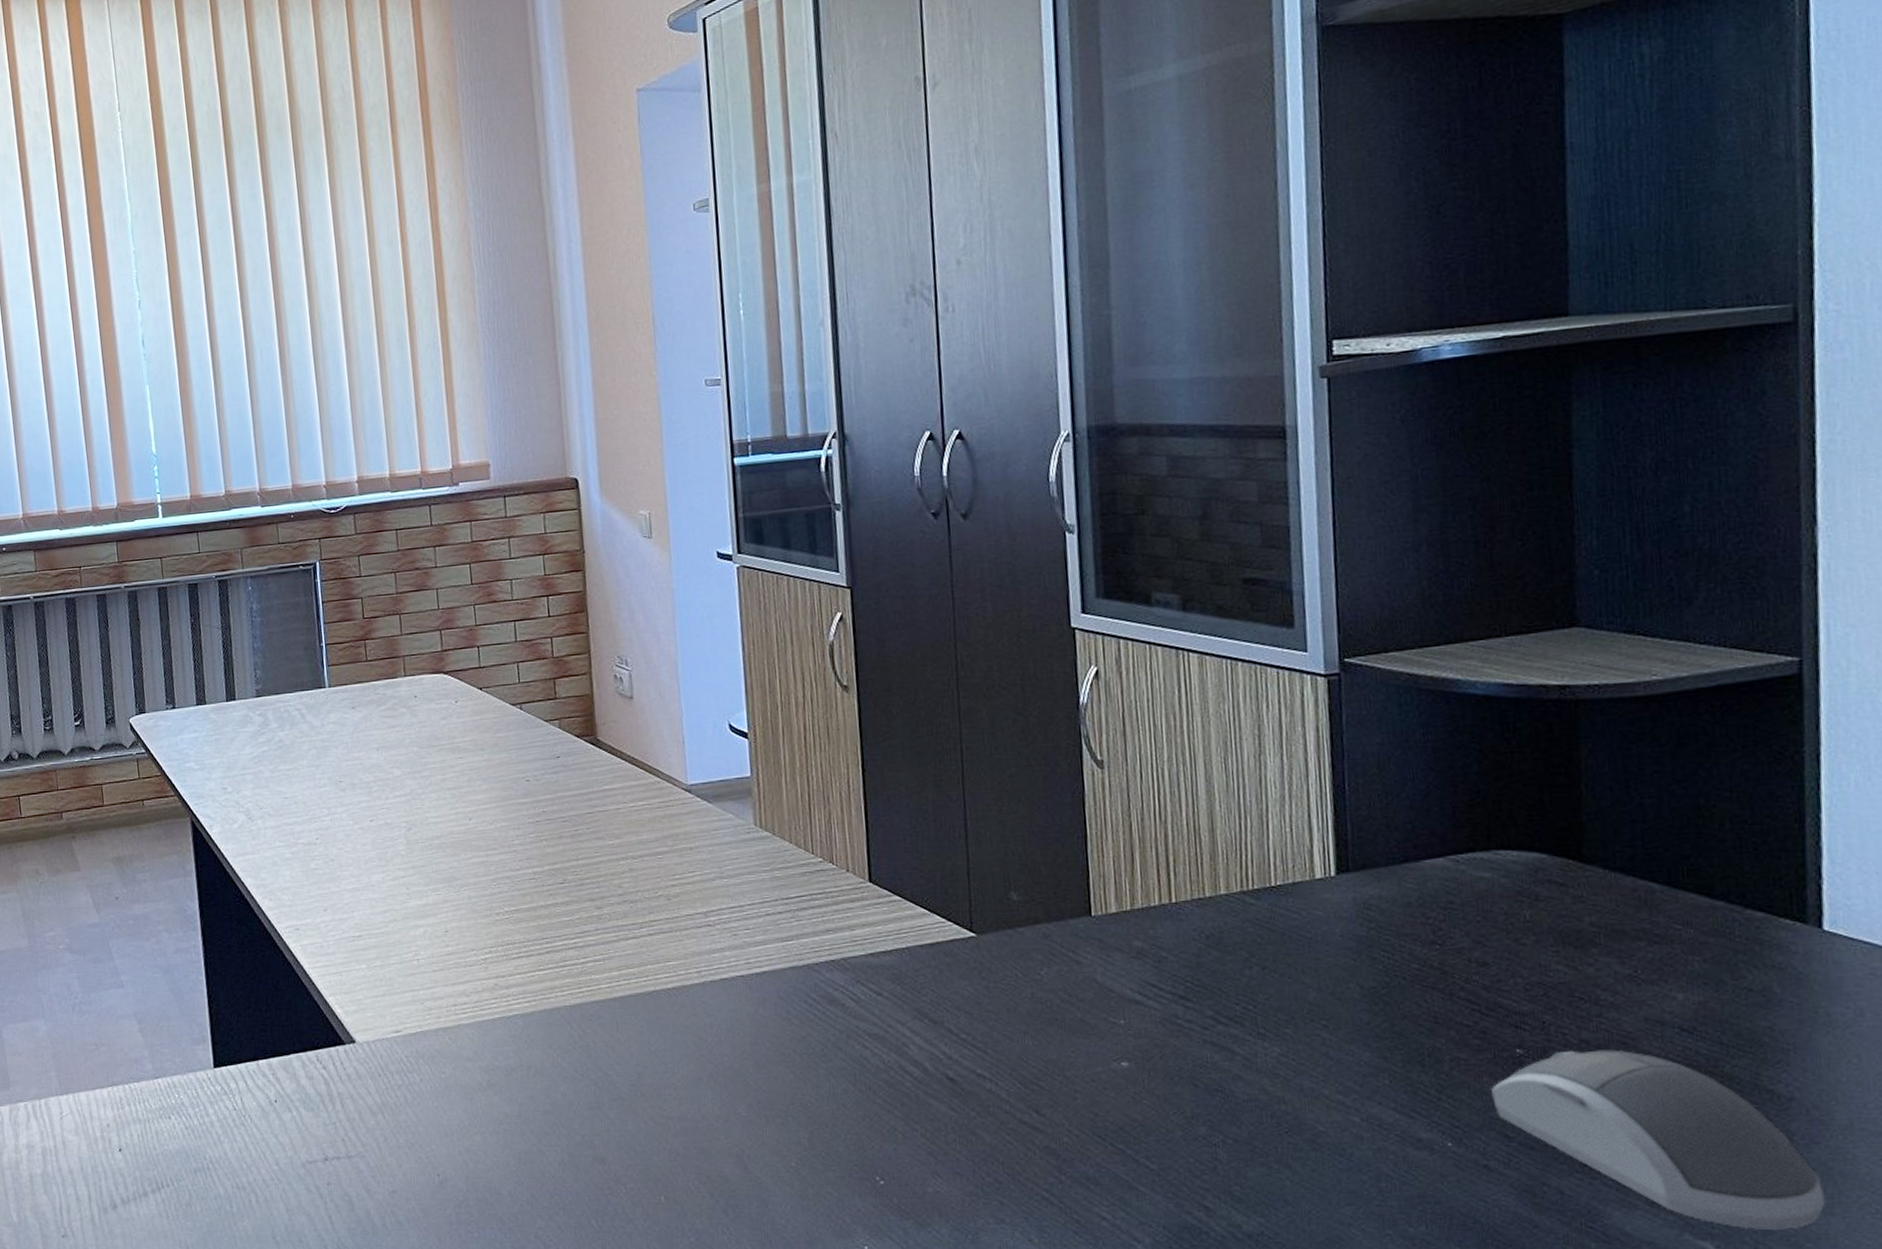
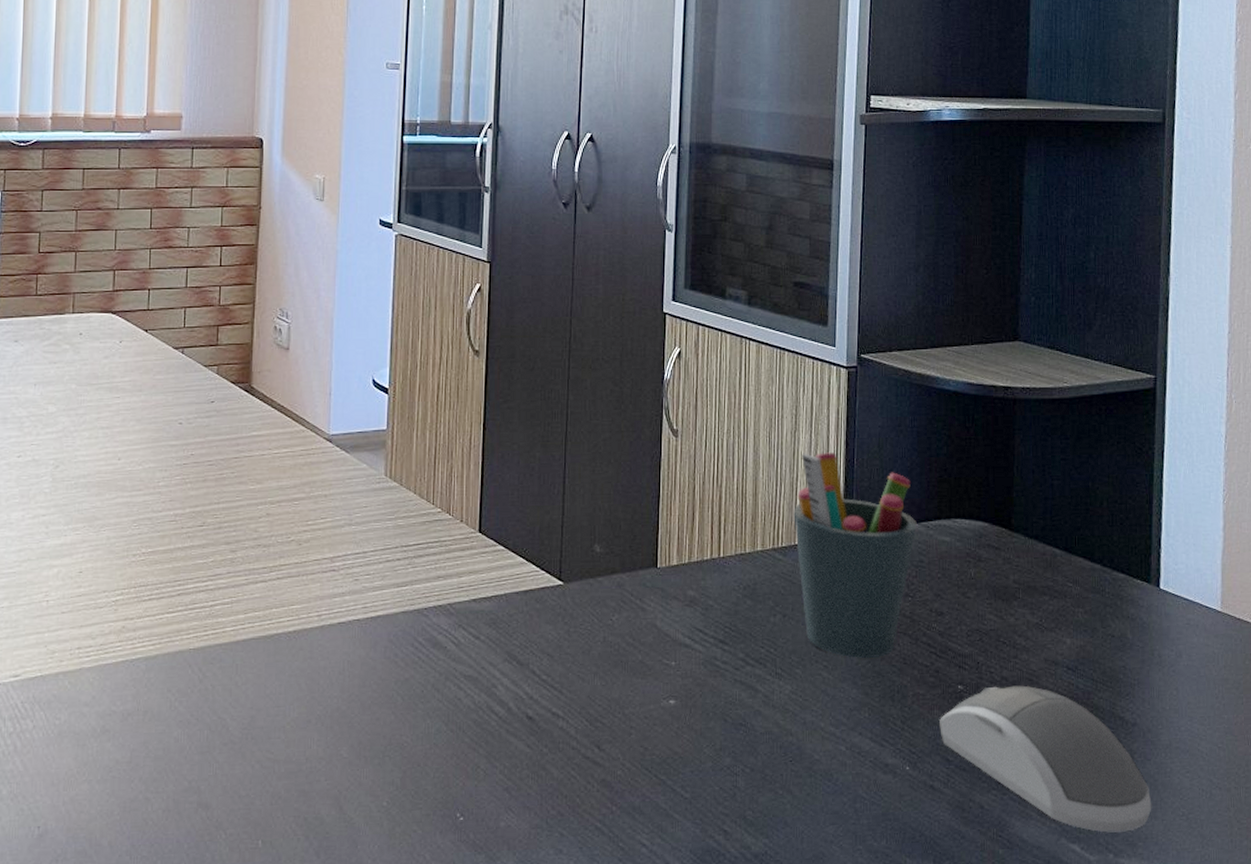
pen holder: none [1265,777,1441,1017] -> present [793,452,917,658]

